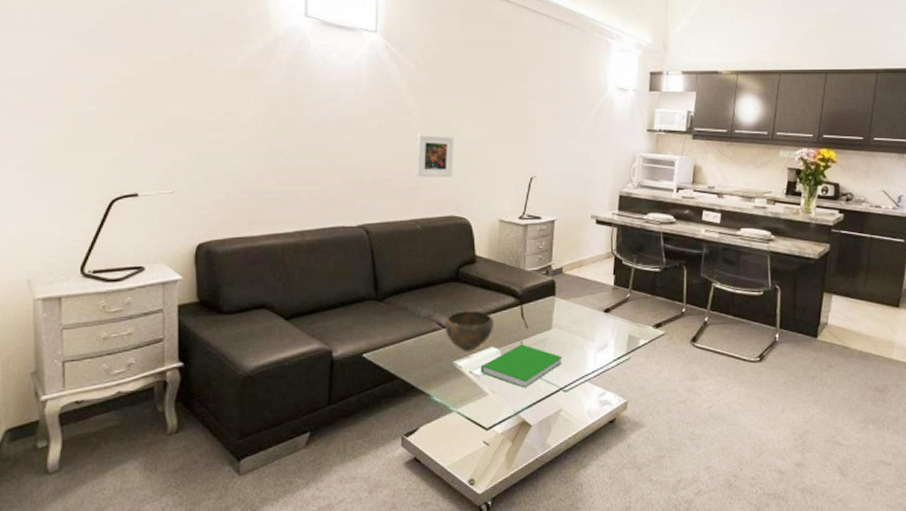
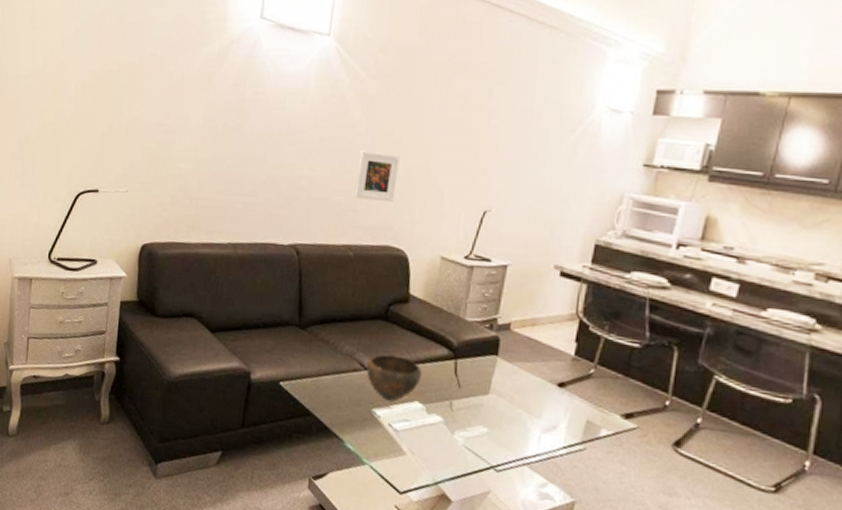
book: present [480,344,563,388] -> none [400,404,499,457]

